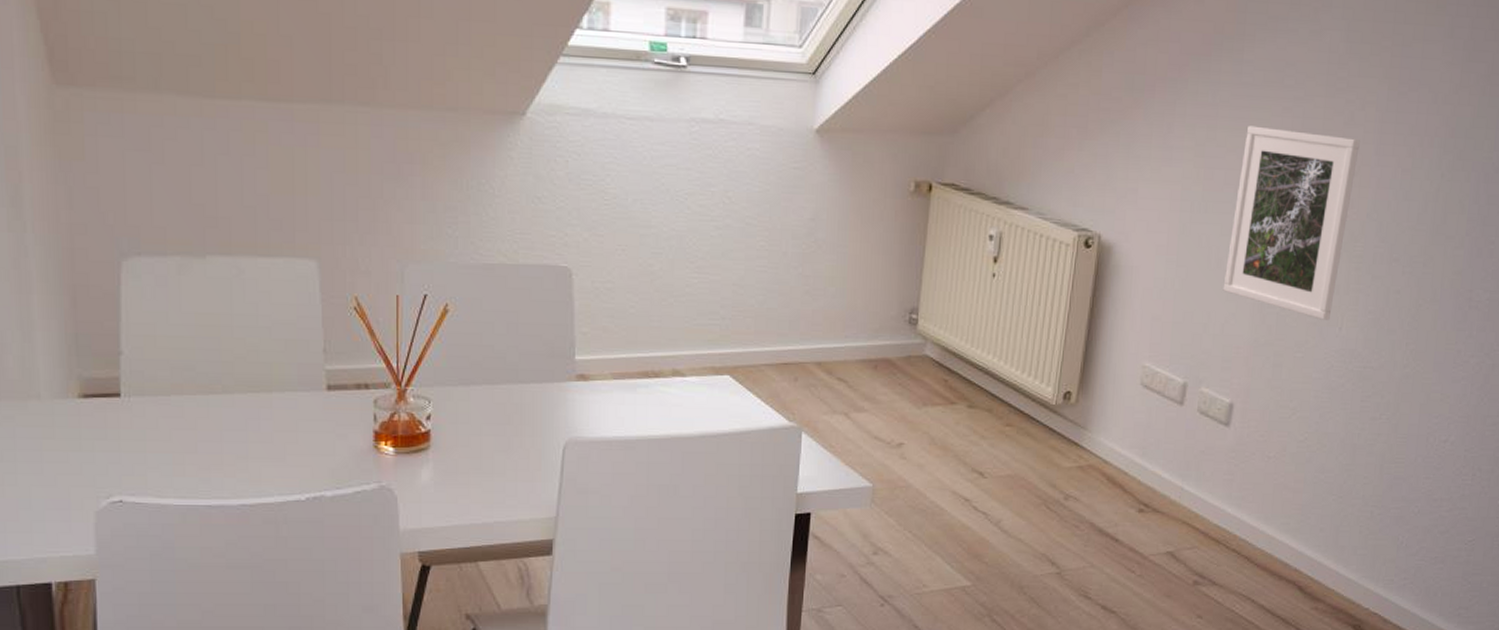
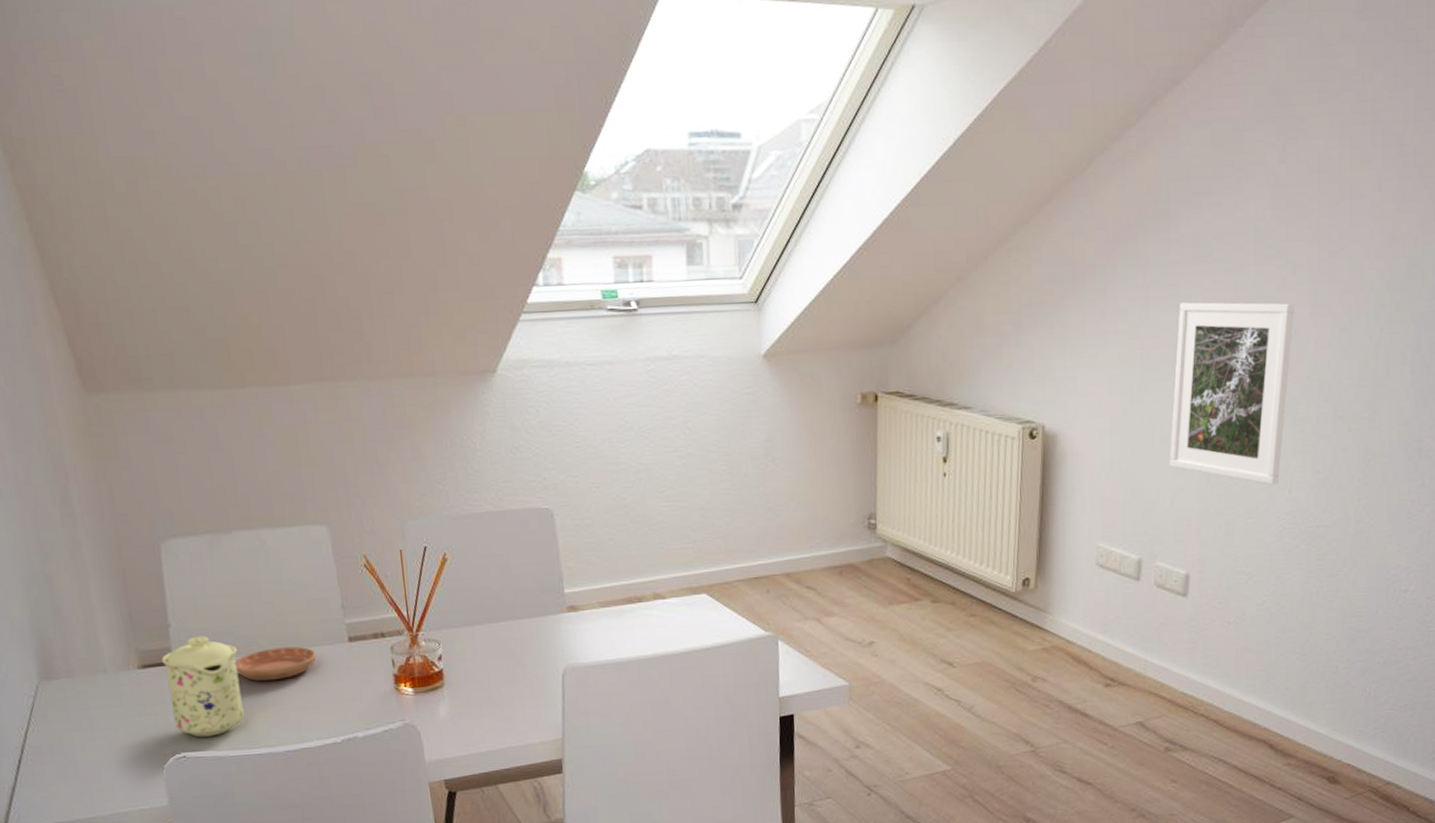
mug: none [107,368,198,481] -> present [162,636,244,737]
saucer: none [193,389,288,426] -> present [235,646,317,682]

